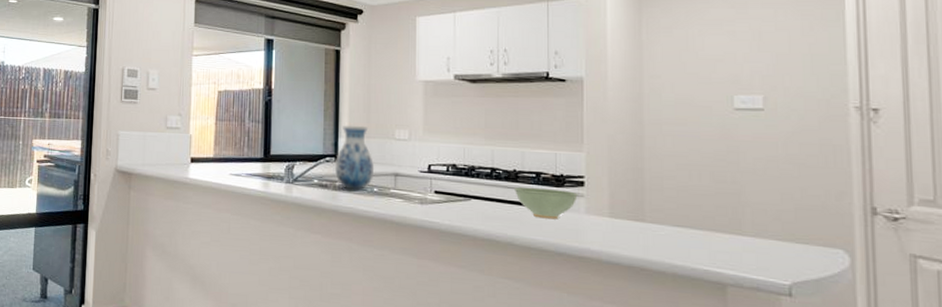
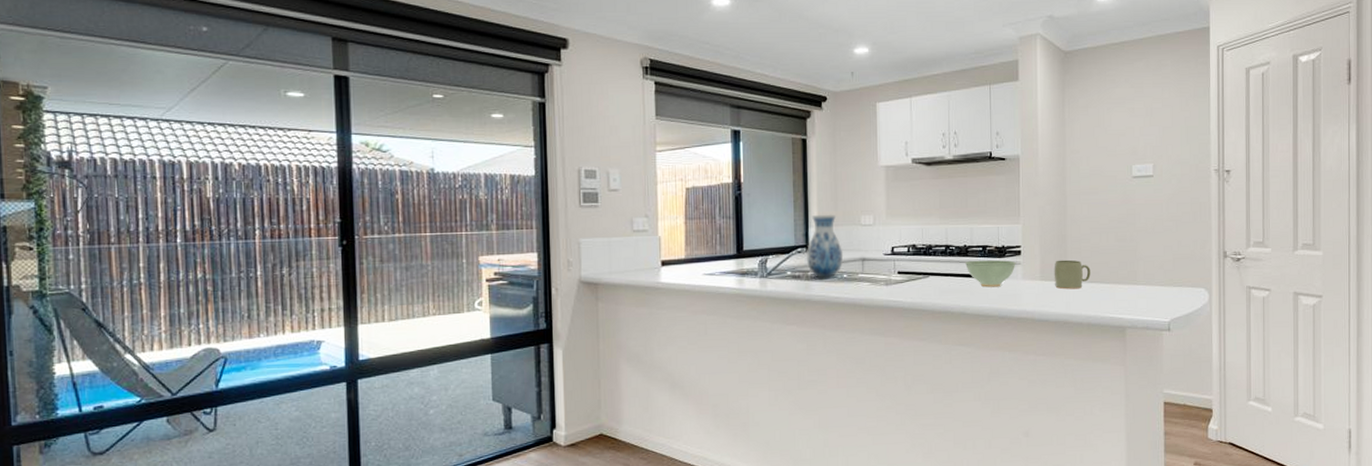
mug: none [627,196,677,233] -> present [1054,259,1091,290]

